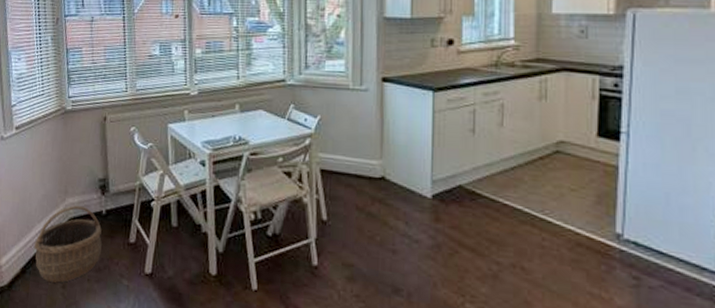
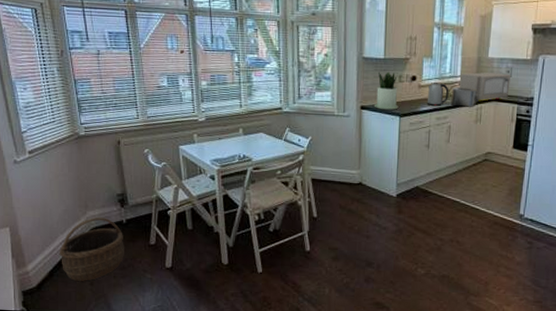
planter: none [398,33,432,84] -> present [373,71,399,111]
kettle: none [469,47,499,79] -> present [426,83,449,107]
toaster: none [502,53,540,81] -> present [451,87,478,108]
microwave: none [513,32,586,73] -> present [459,72,510,103]

